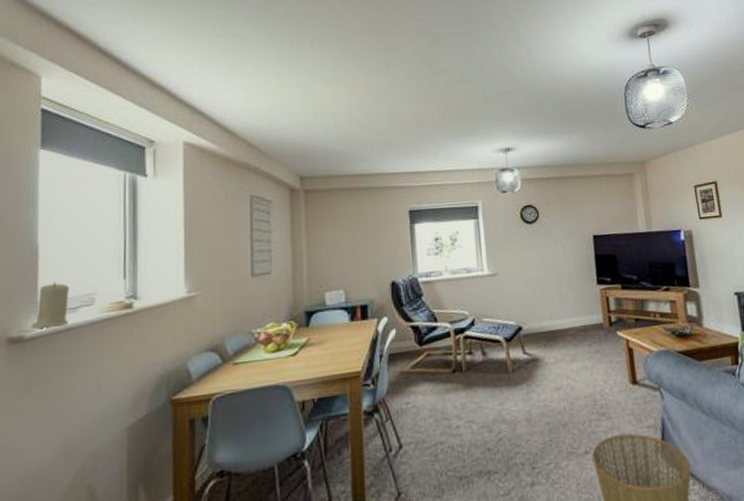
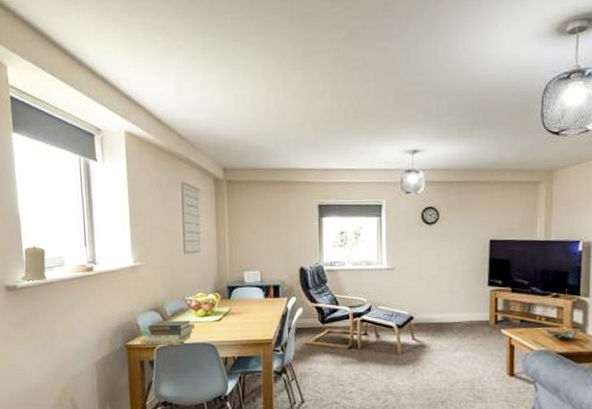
books: none [189,359,263,398] -> present [139,320,194,345]

